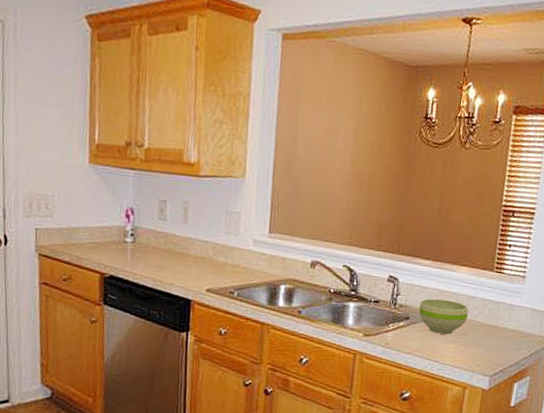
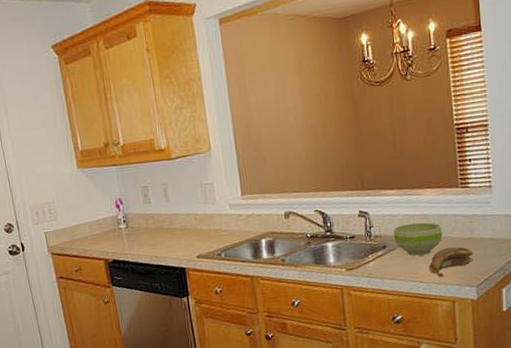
banana: none [447,331,494,361] -> present [429,247,473,278]

